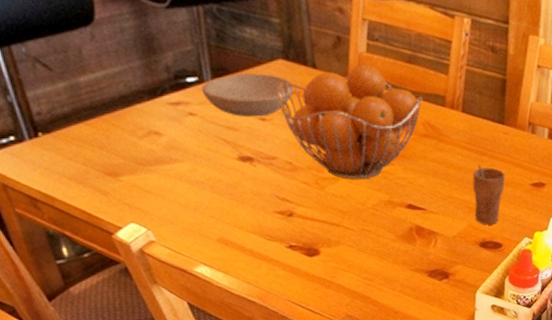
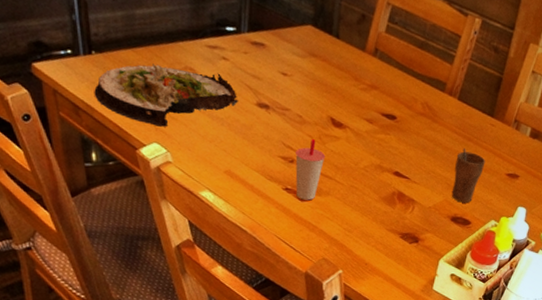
salad plate: none [49,131,217,204] -> present [94,64,238,127]
bowl: present [201,73,293,118] -> none [237,30,316,72]
fruit basket: present [276,64,423,180] -> none [300,42,426,143]
cup: none [293,186,328,255] -> present [295,139,326,201]

